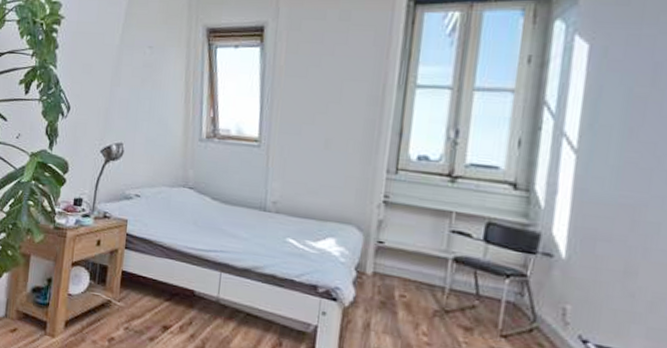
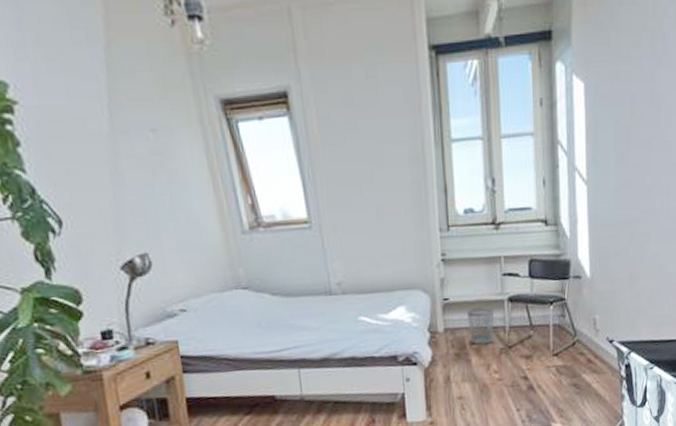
wastebasket: none [400,258,435,301] -> present [466,307,495,345]

